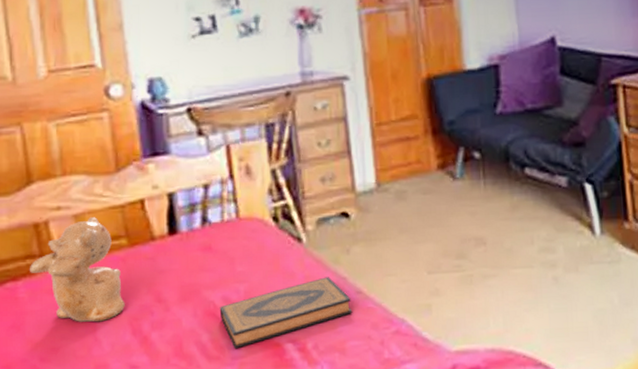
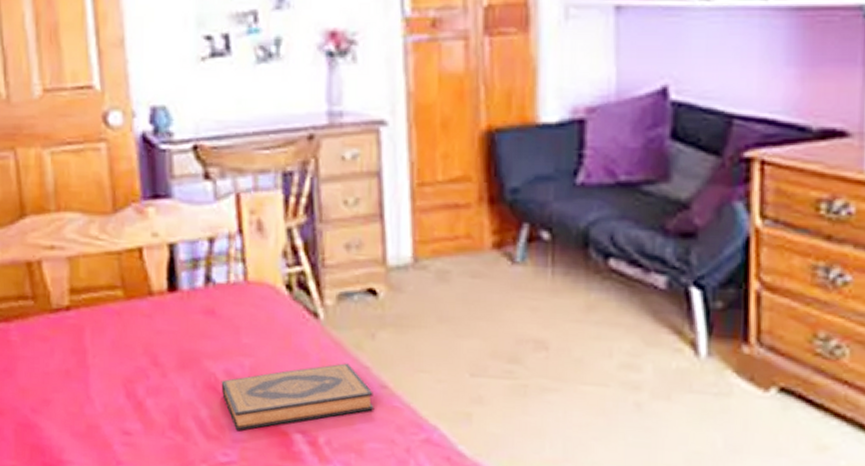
teddy bear: present [30,217,125,322] -> none [22,261,119,379]

